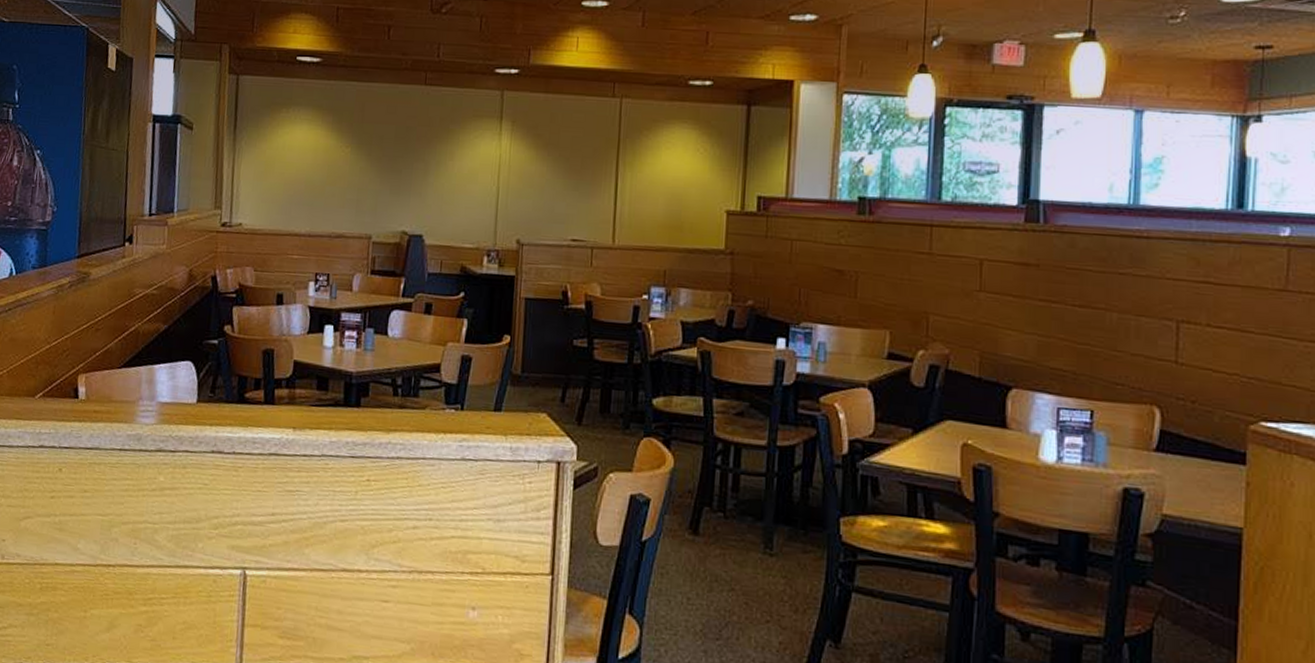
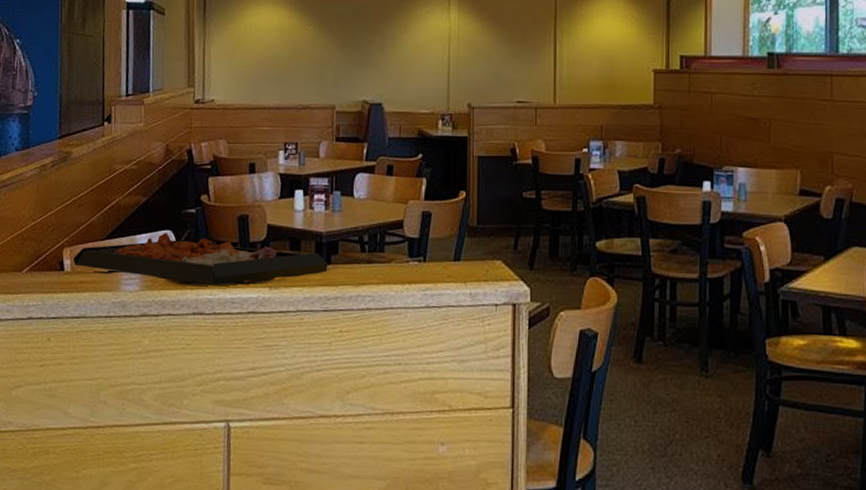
food tray: none [87,363,357,424] -> present [72,232,328,286]

